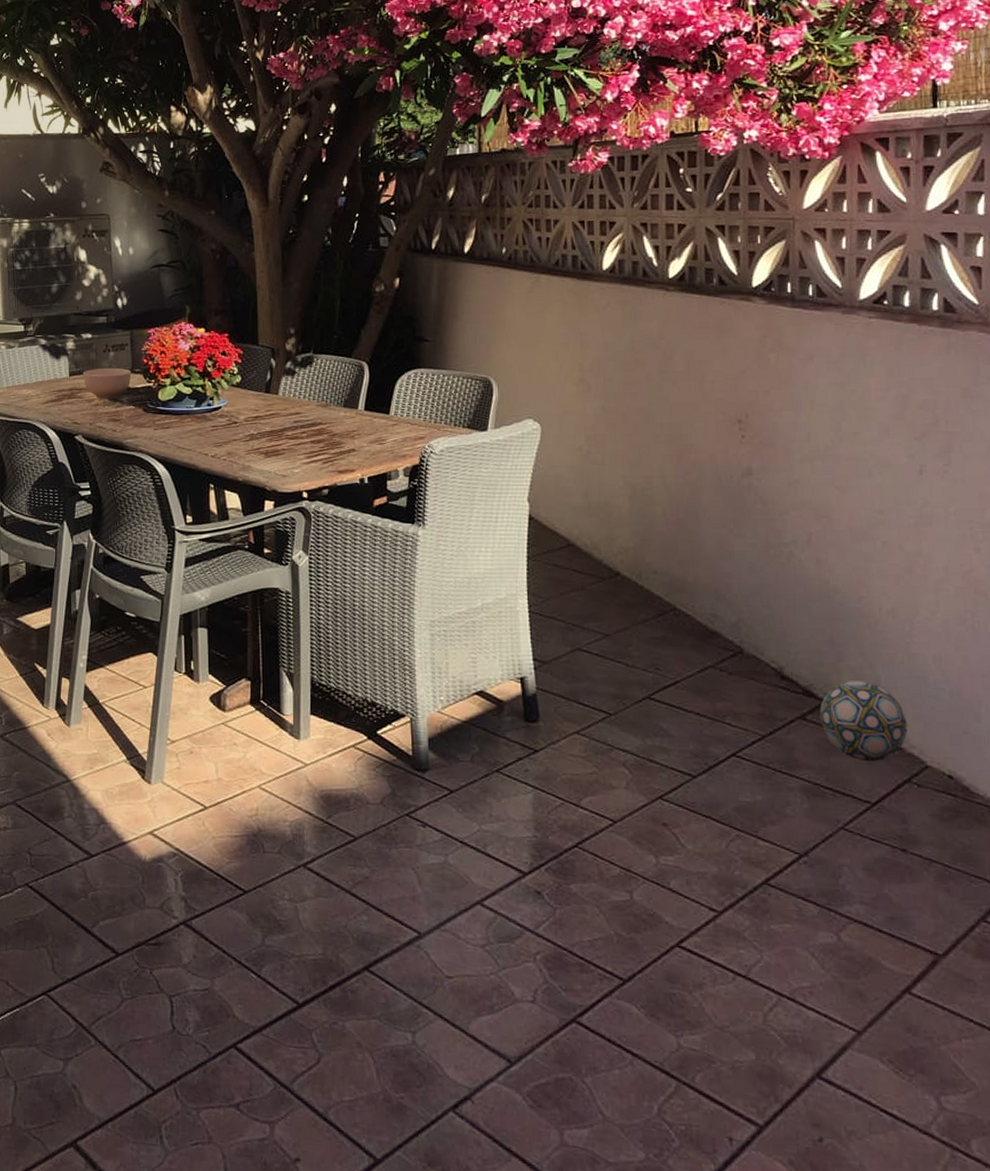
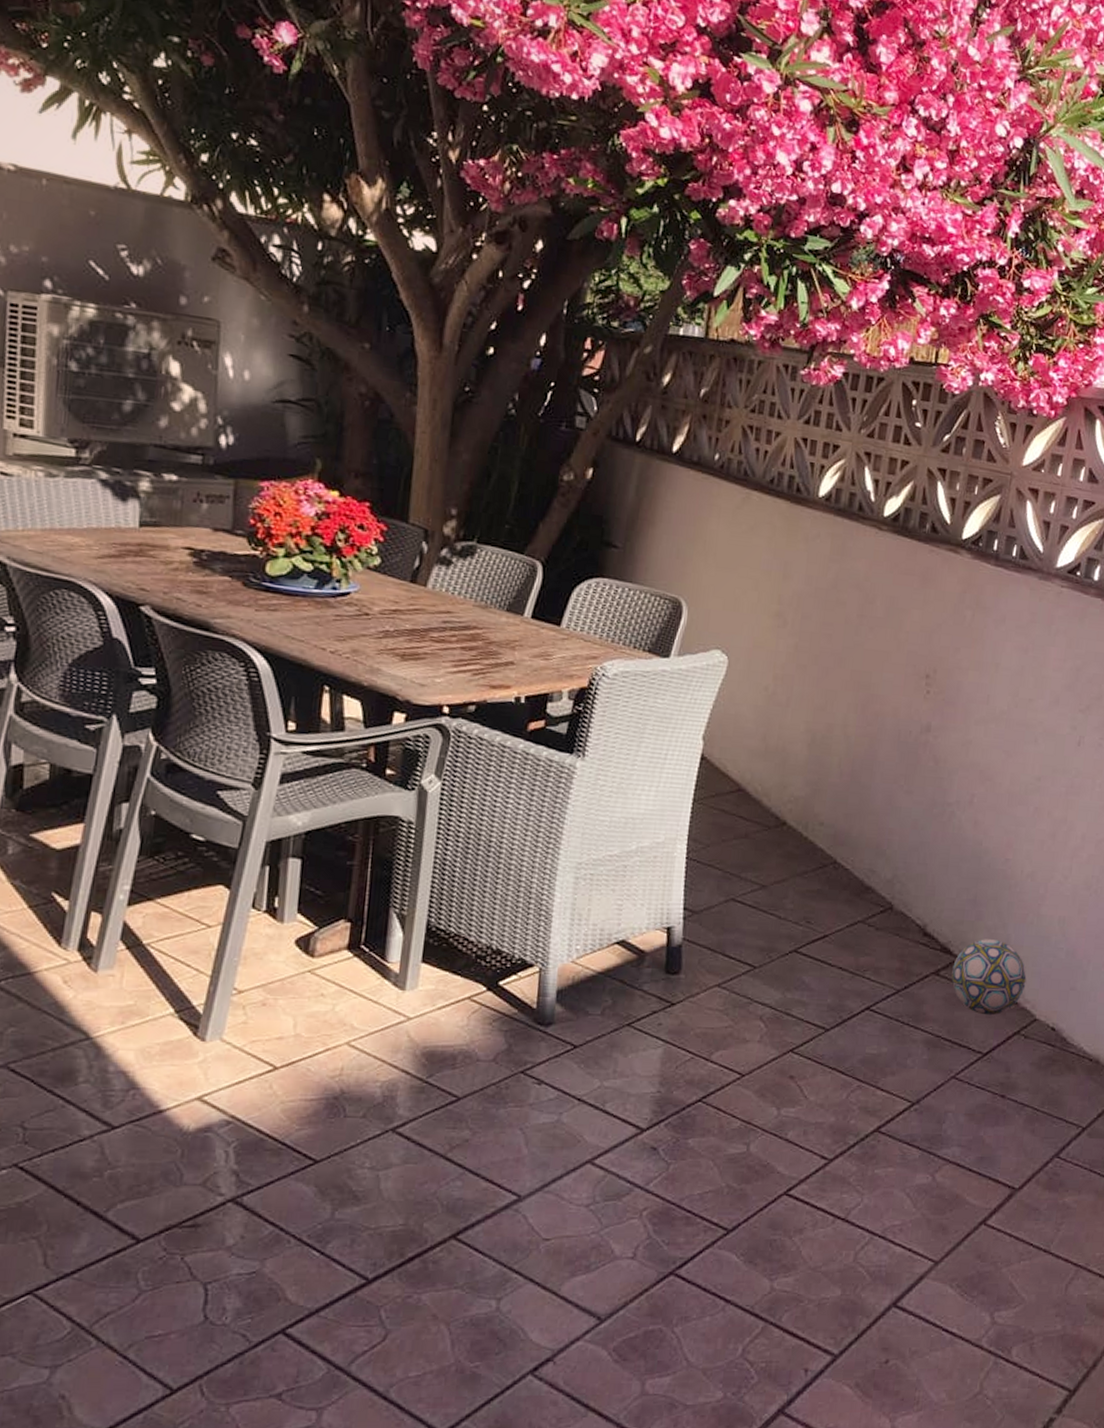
bowl: present [82,367,131,398] -> none [159,521,231,564]

